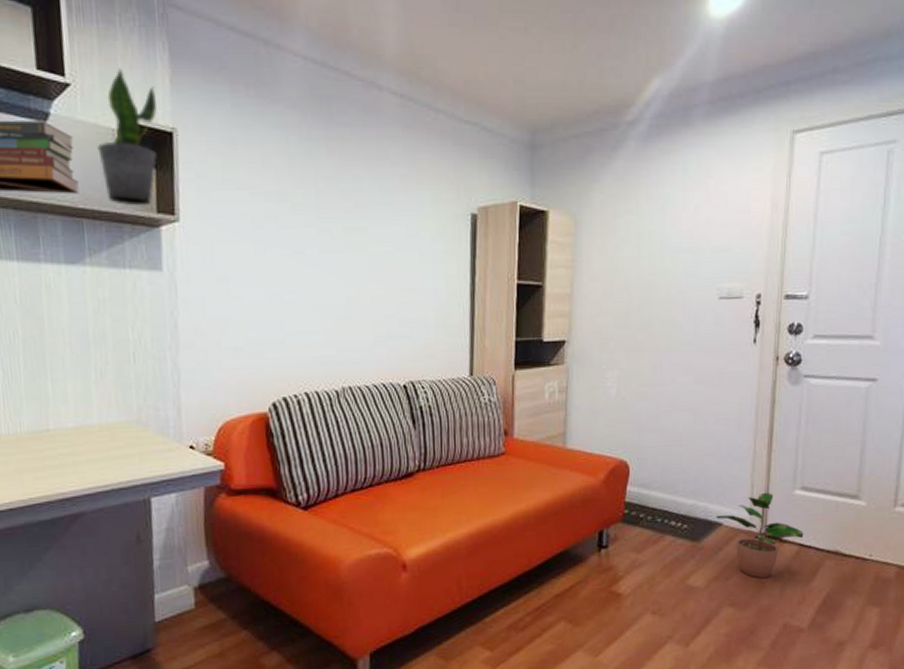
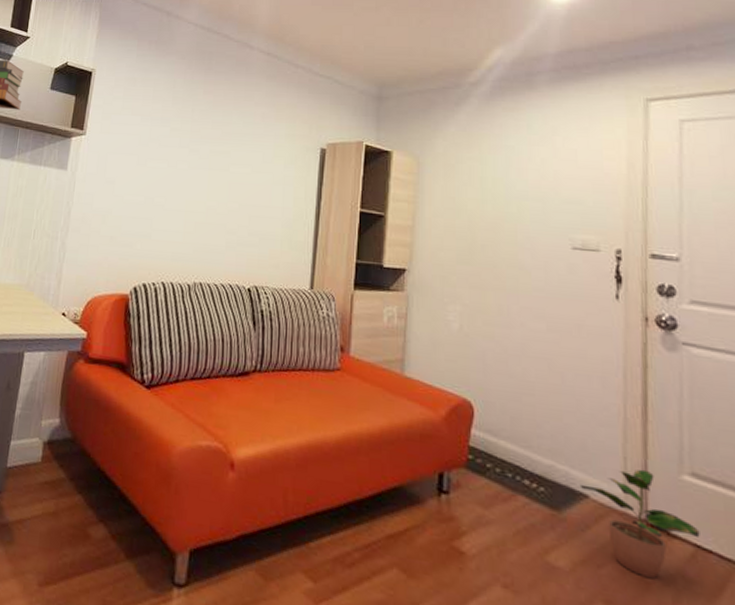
potted plant: present [97,68,158,207] -> none [38,28,85,122]

